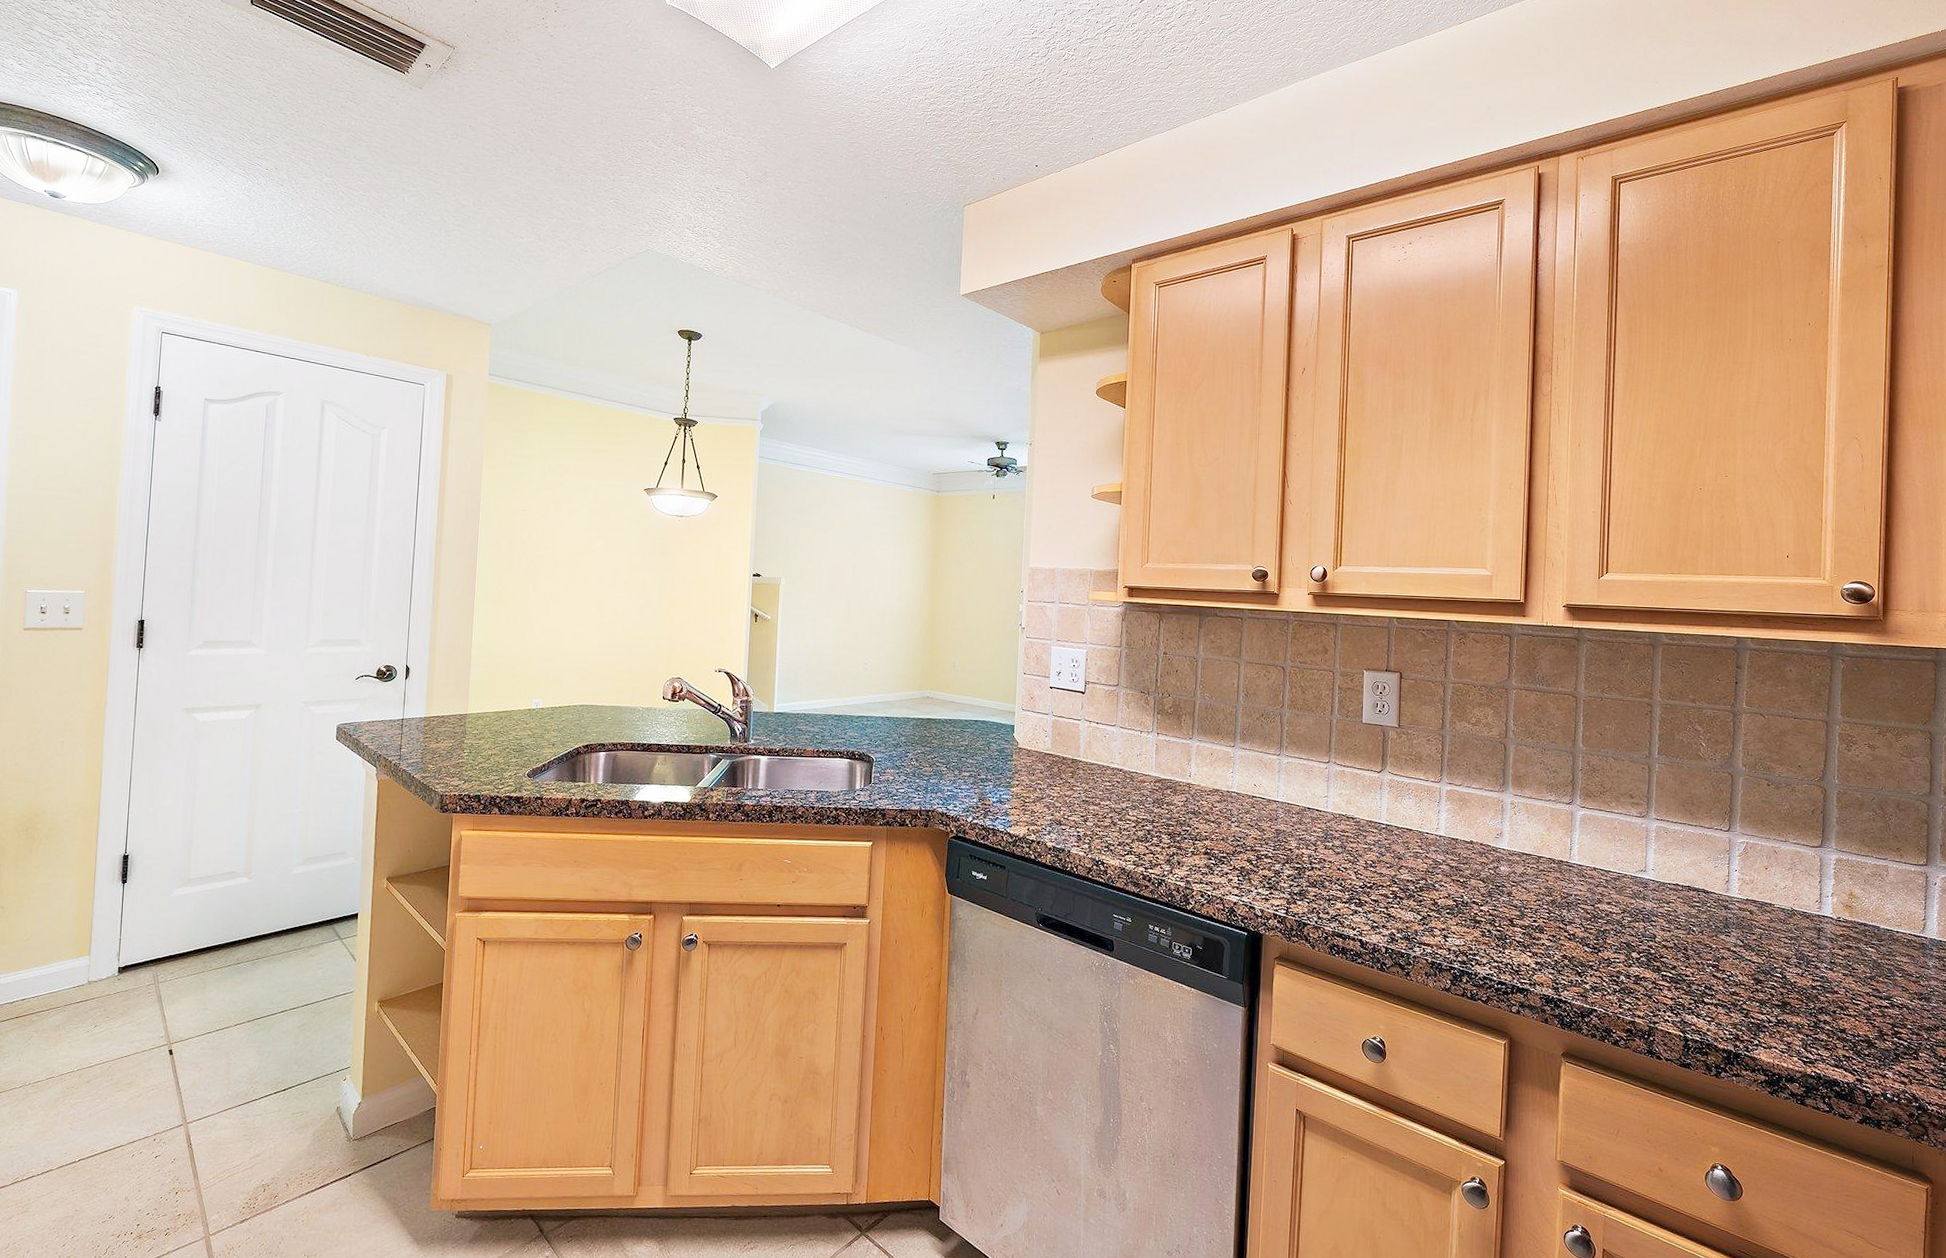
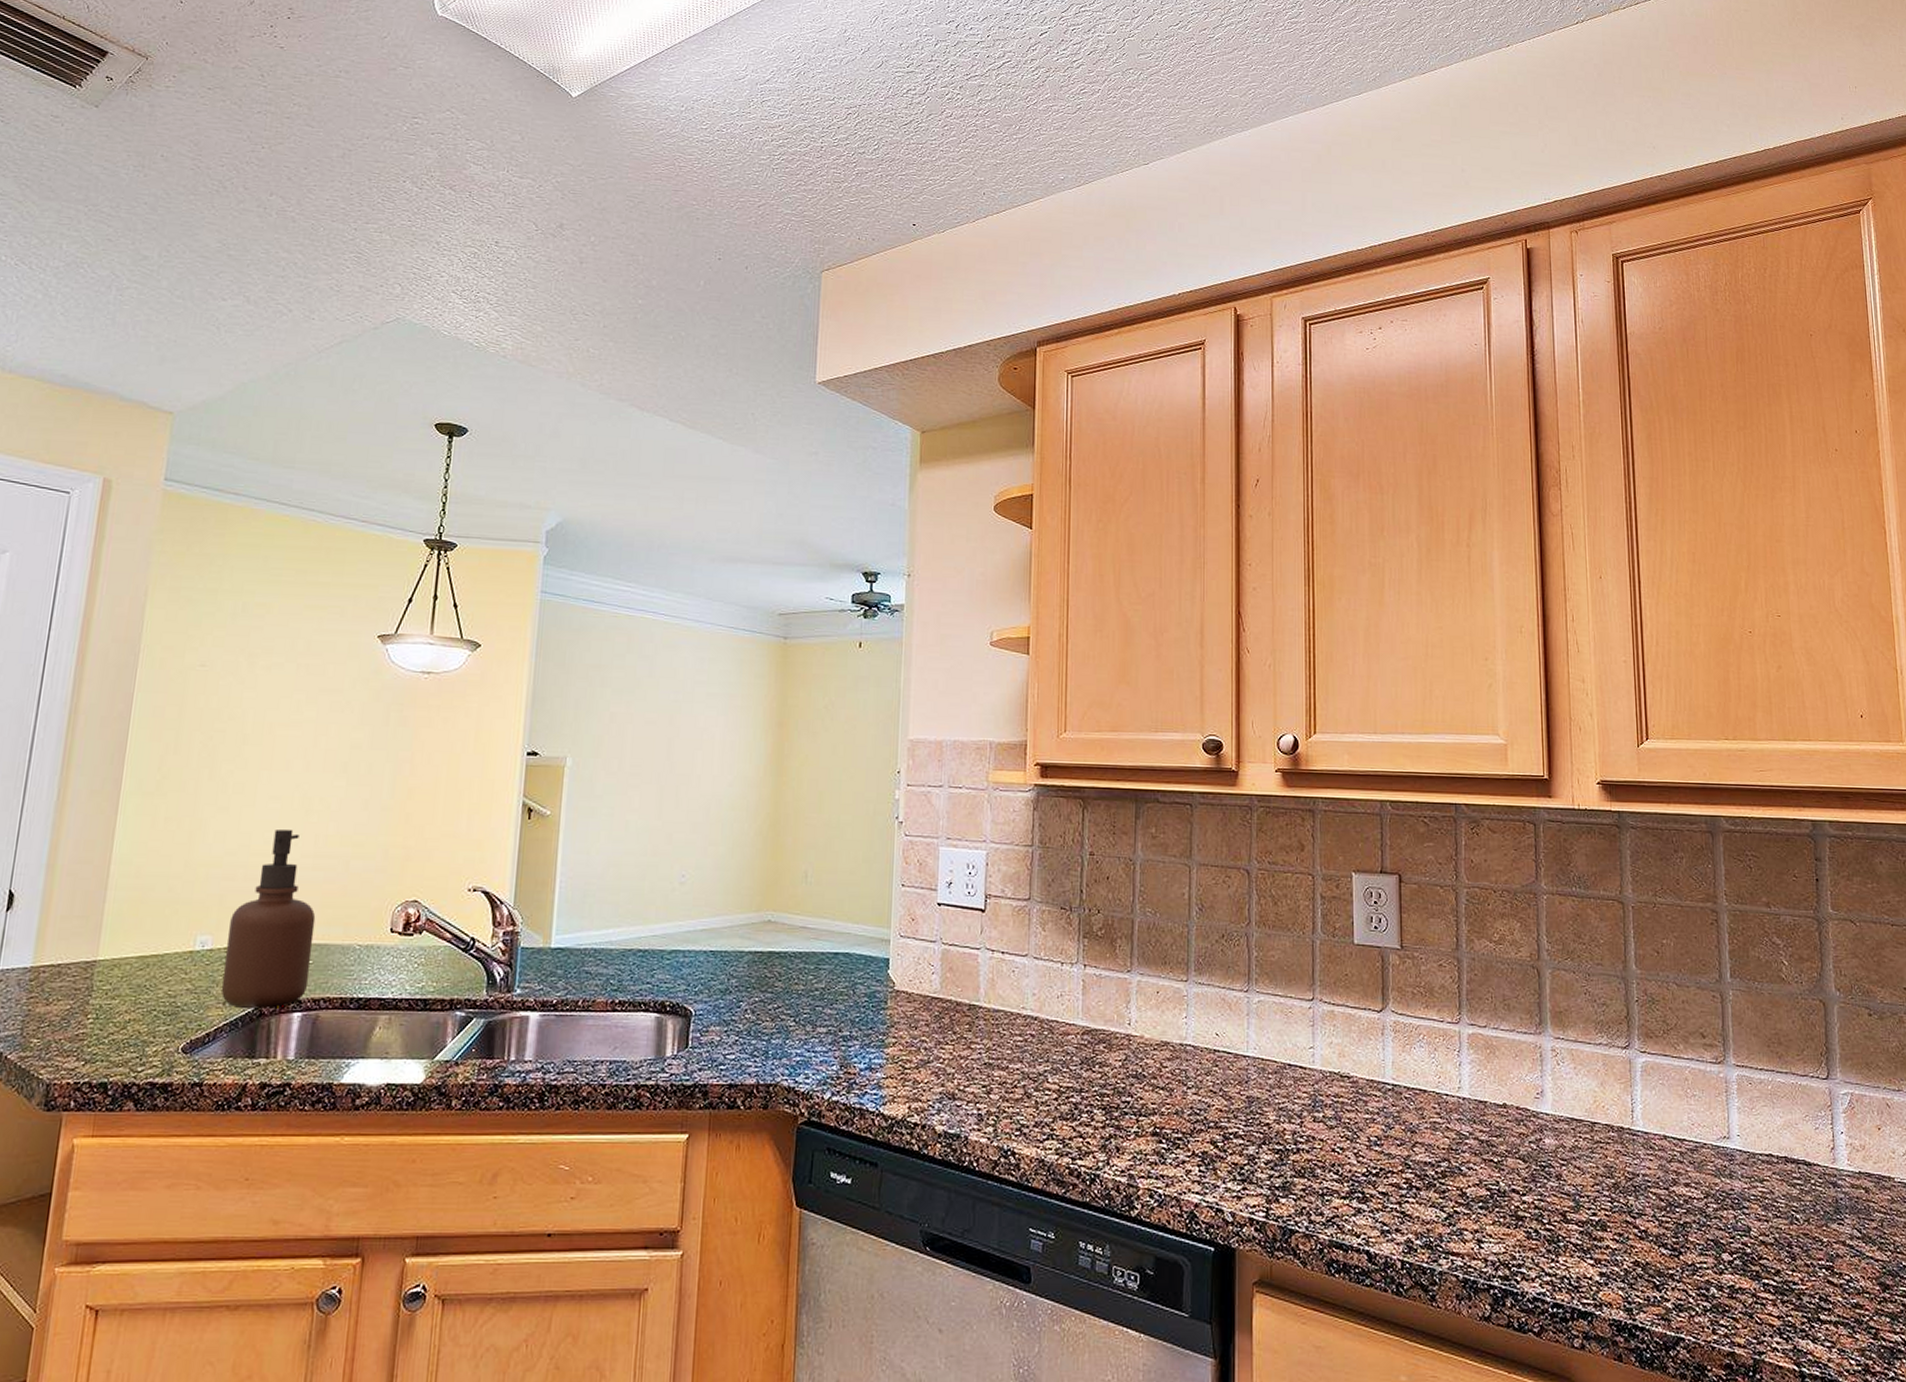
soap dispenser: none [550,626,612,749] -> present [221,828,316,1008]

